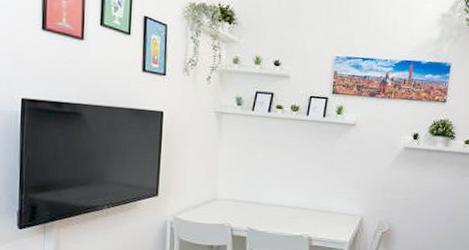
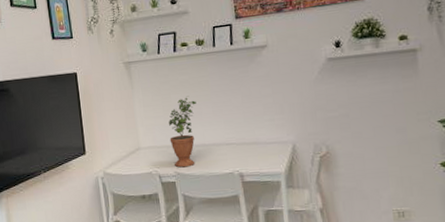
potted plant: none [248,157,281,224] -> present [169,96,197,168]

